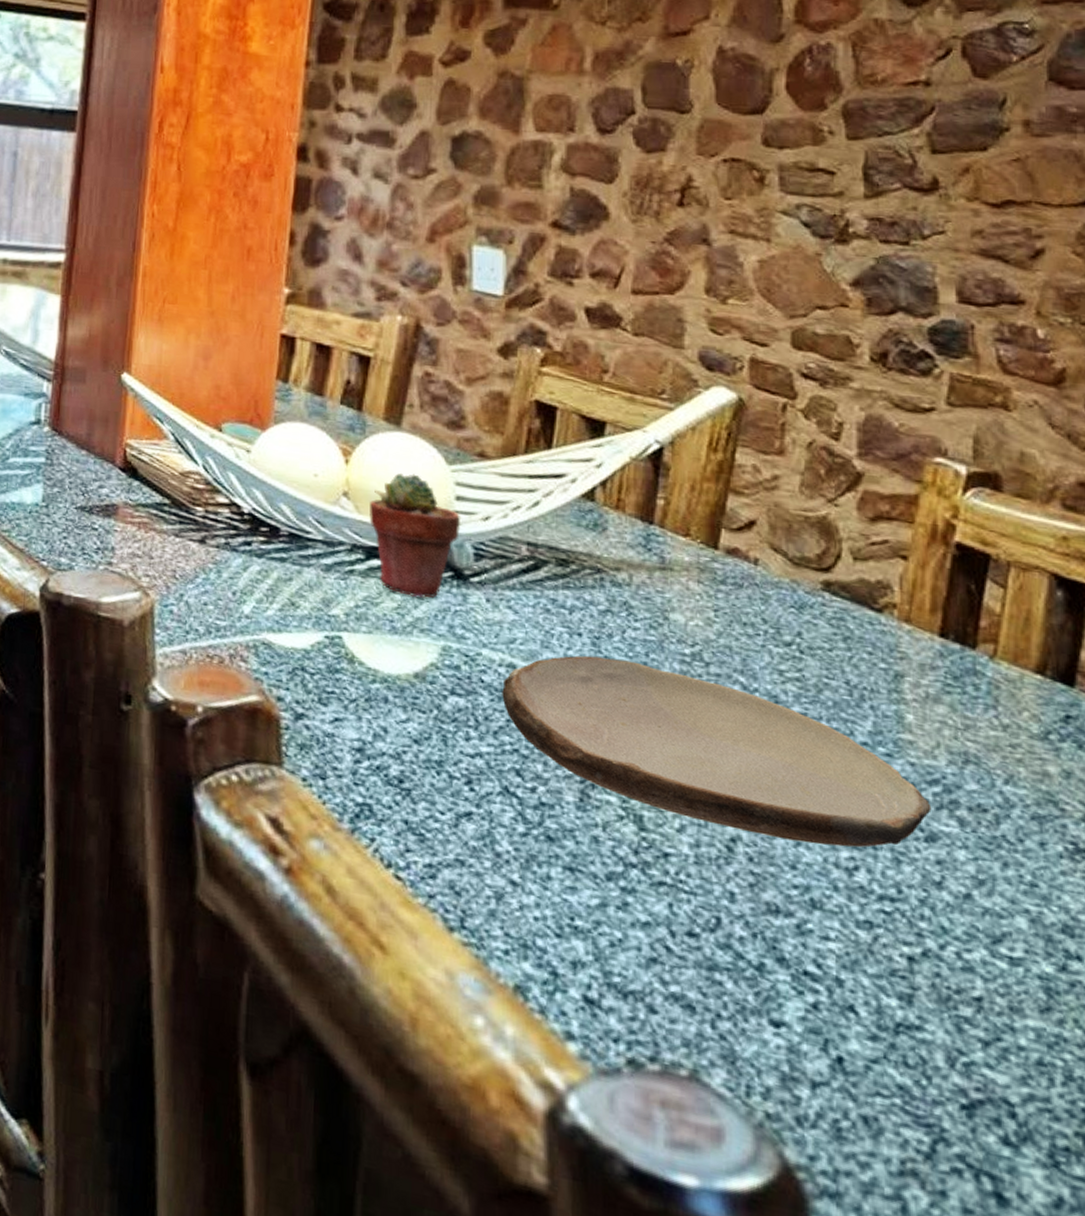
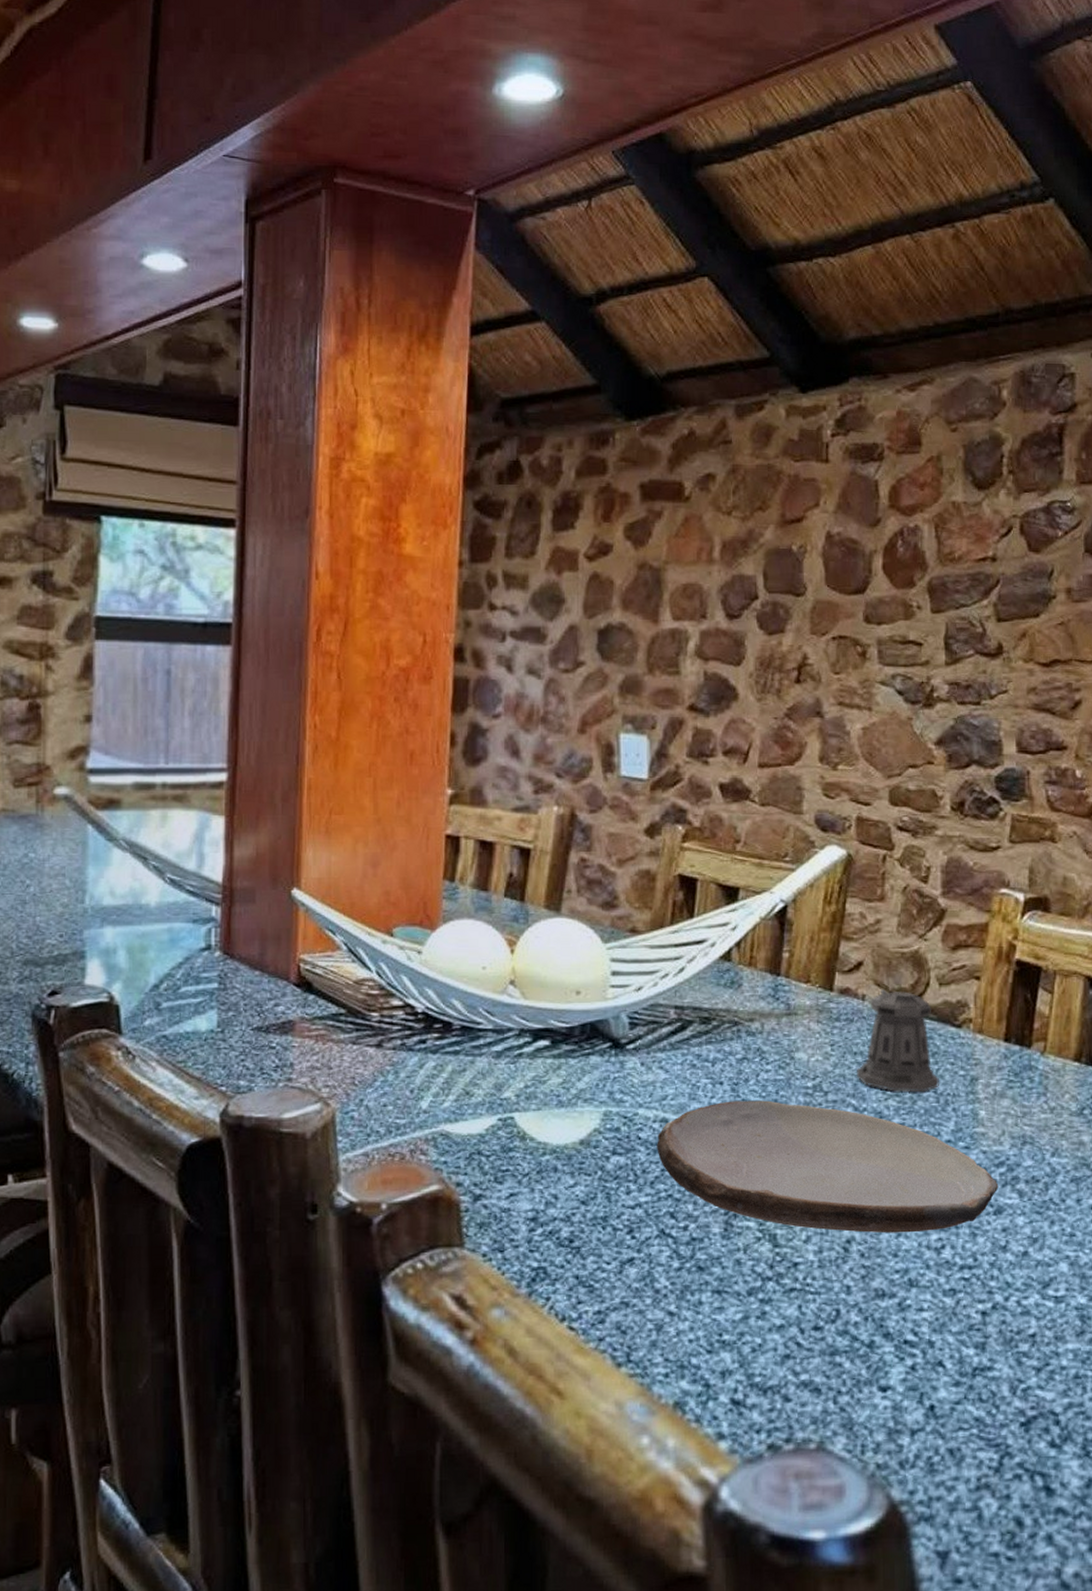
potted succulent: present [369,472,462,599] -> none [535,955,617,1071]
pepper shaker: none [747,555,853,681] -> present [857,989,939,1093]

